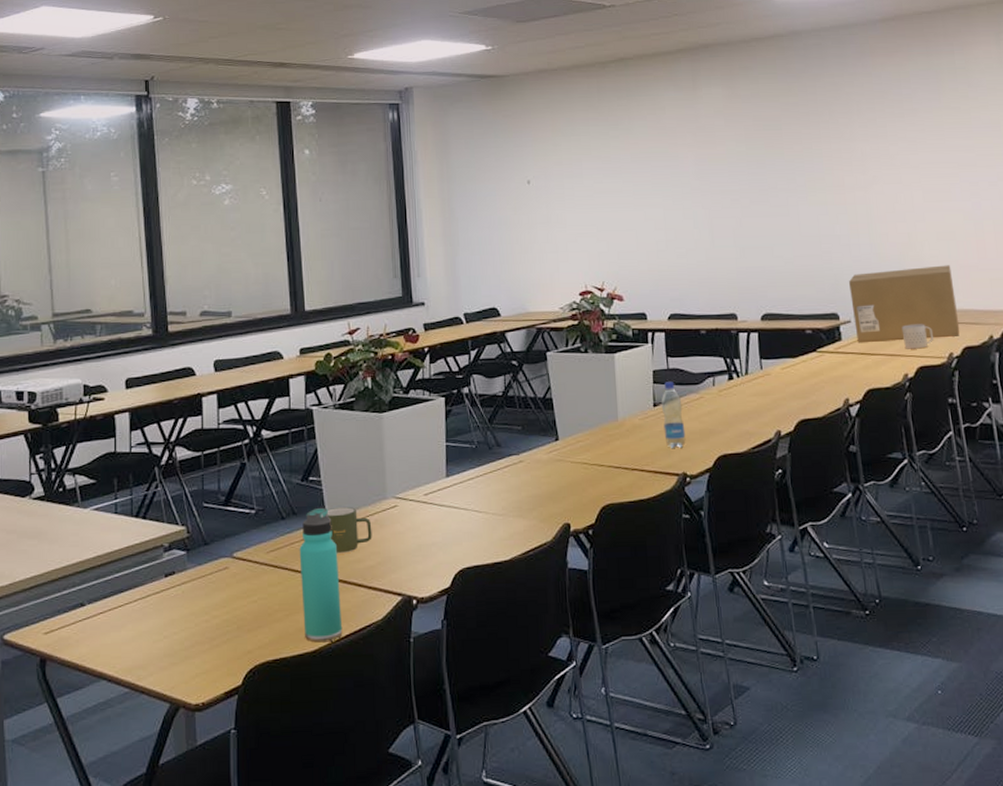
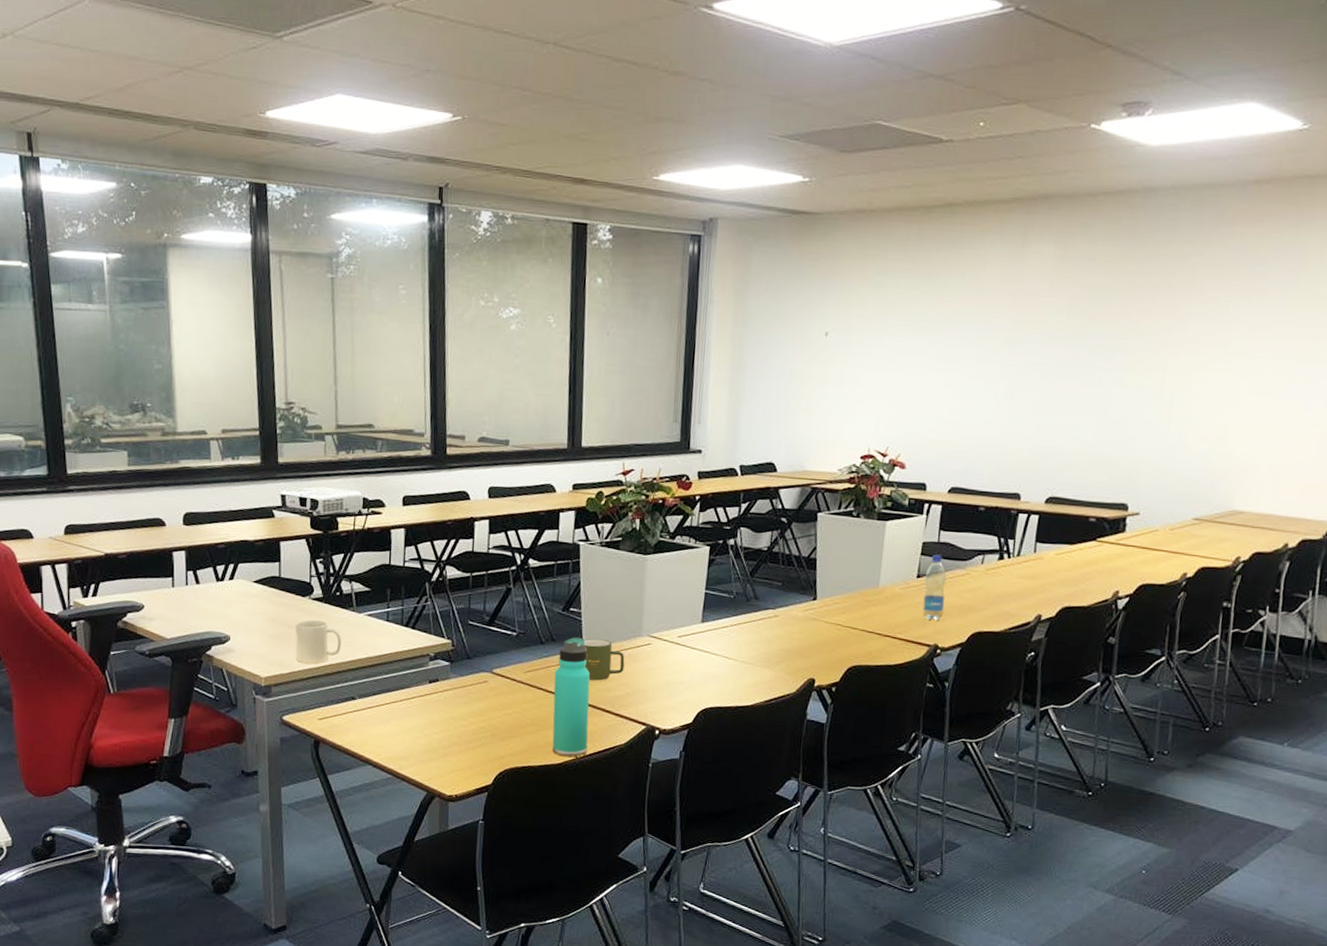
mug: none [15,521,66,572] -> present [295,619,341,665]
box: present [849,265,960,343] -> none [1141,464,1262,541]
mug: present [901,324,934,349] -> none [1190,523,1225,550]

